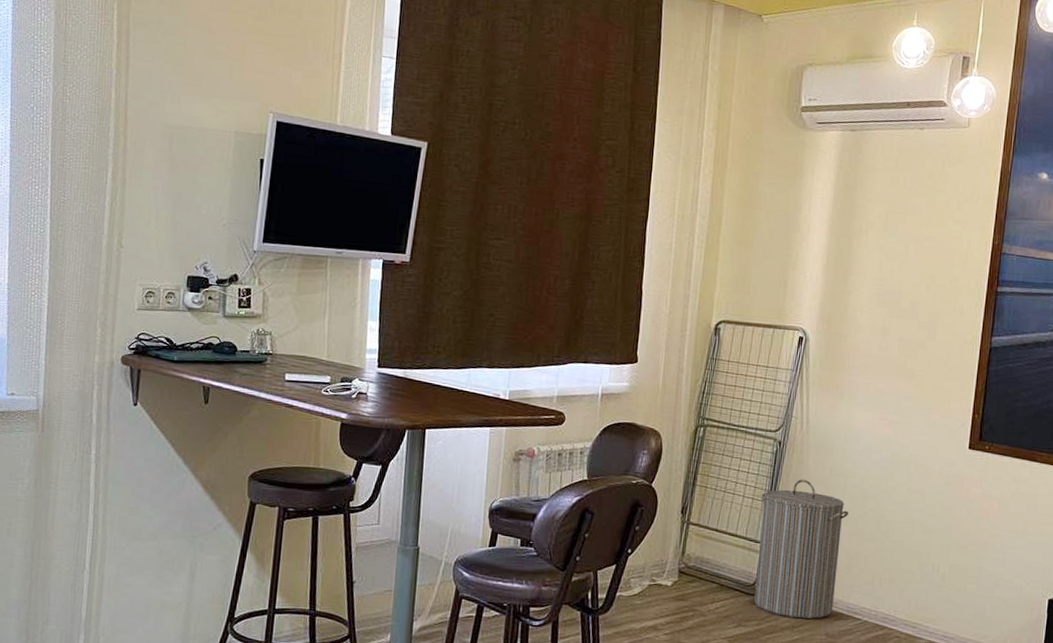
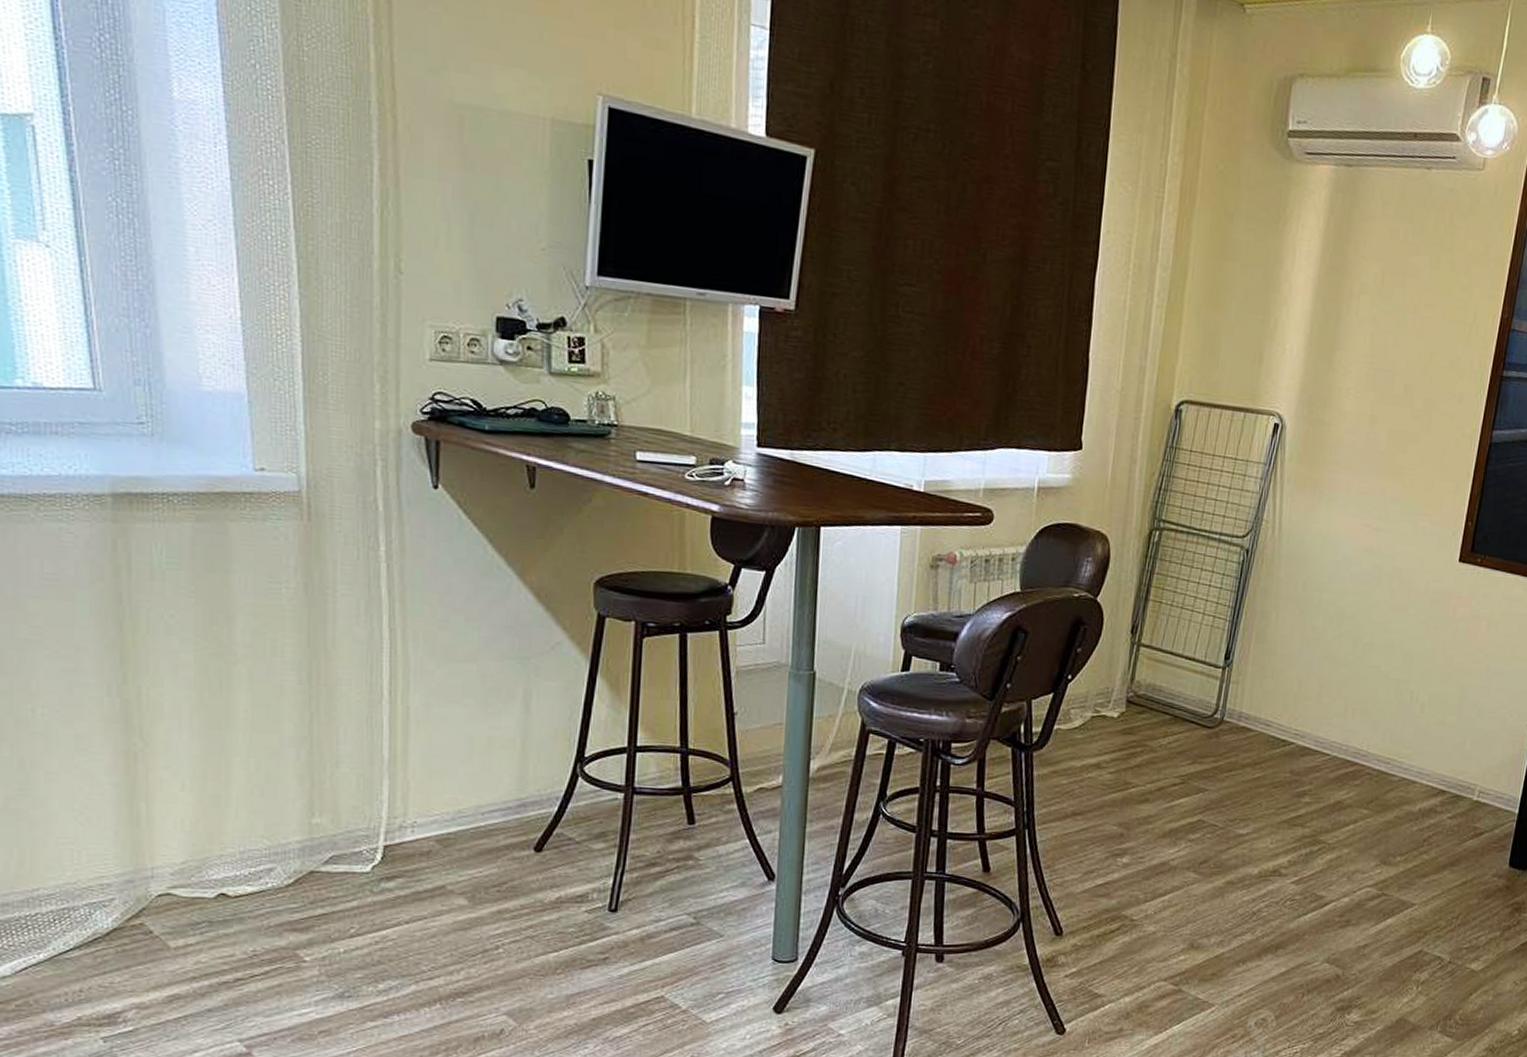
laundry hamper: present [754,479,848,619] -> none [1212,594,1322,755]

